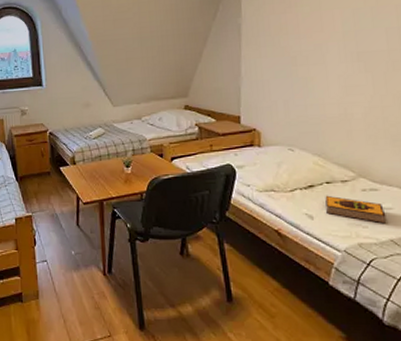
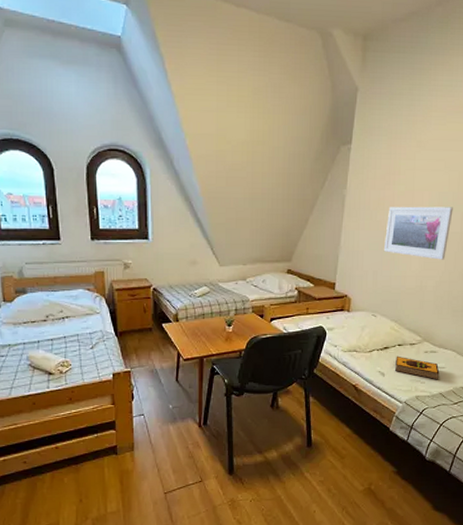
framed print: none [293,23,374,83] -> present [383,206,453,260]

